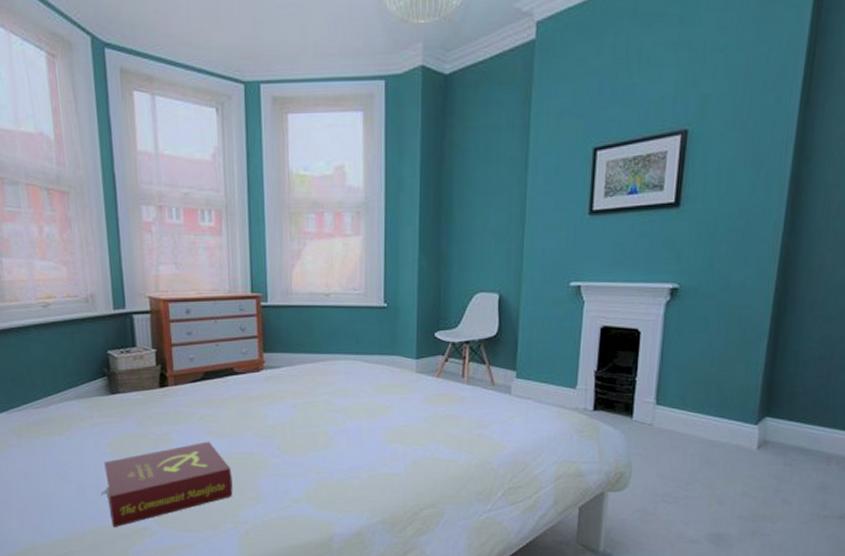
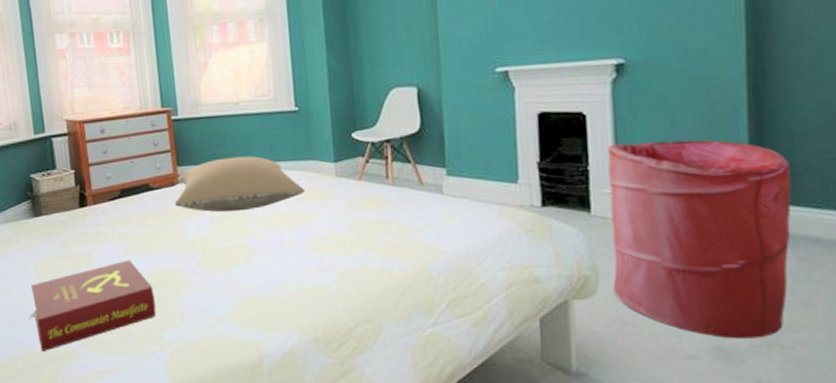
pillow: none [258,347,386,400] -> present [174,156,305,213]
laundry hamper: none [641,359,792,527] -> present [607,140,792,339]

